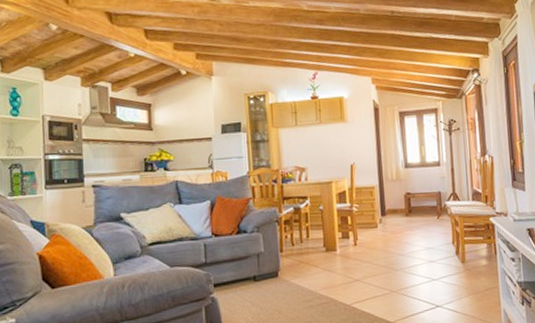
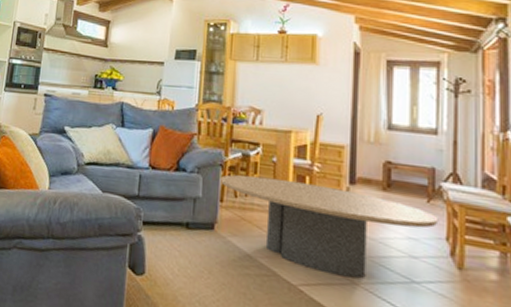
coffee table: none [278,221,447,290] -> present [221,174,439,279]

